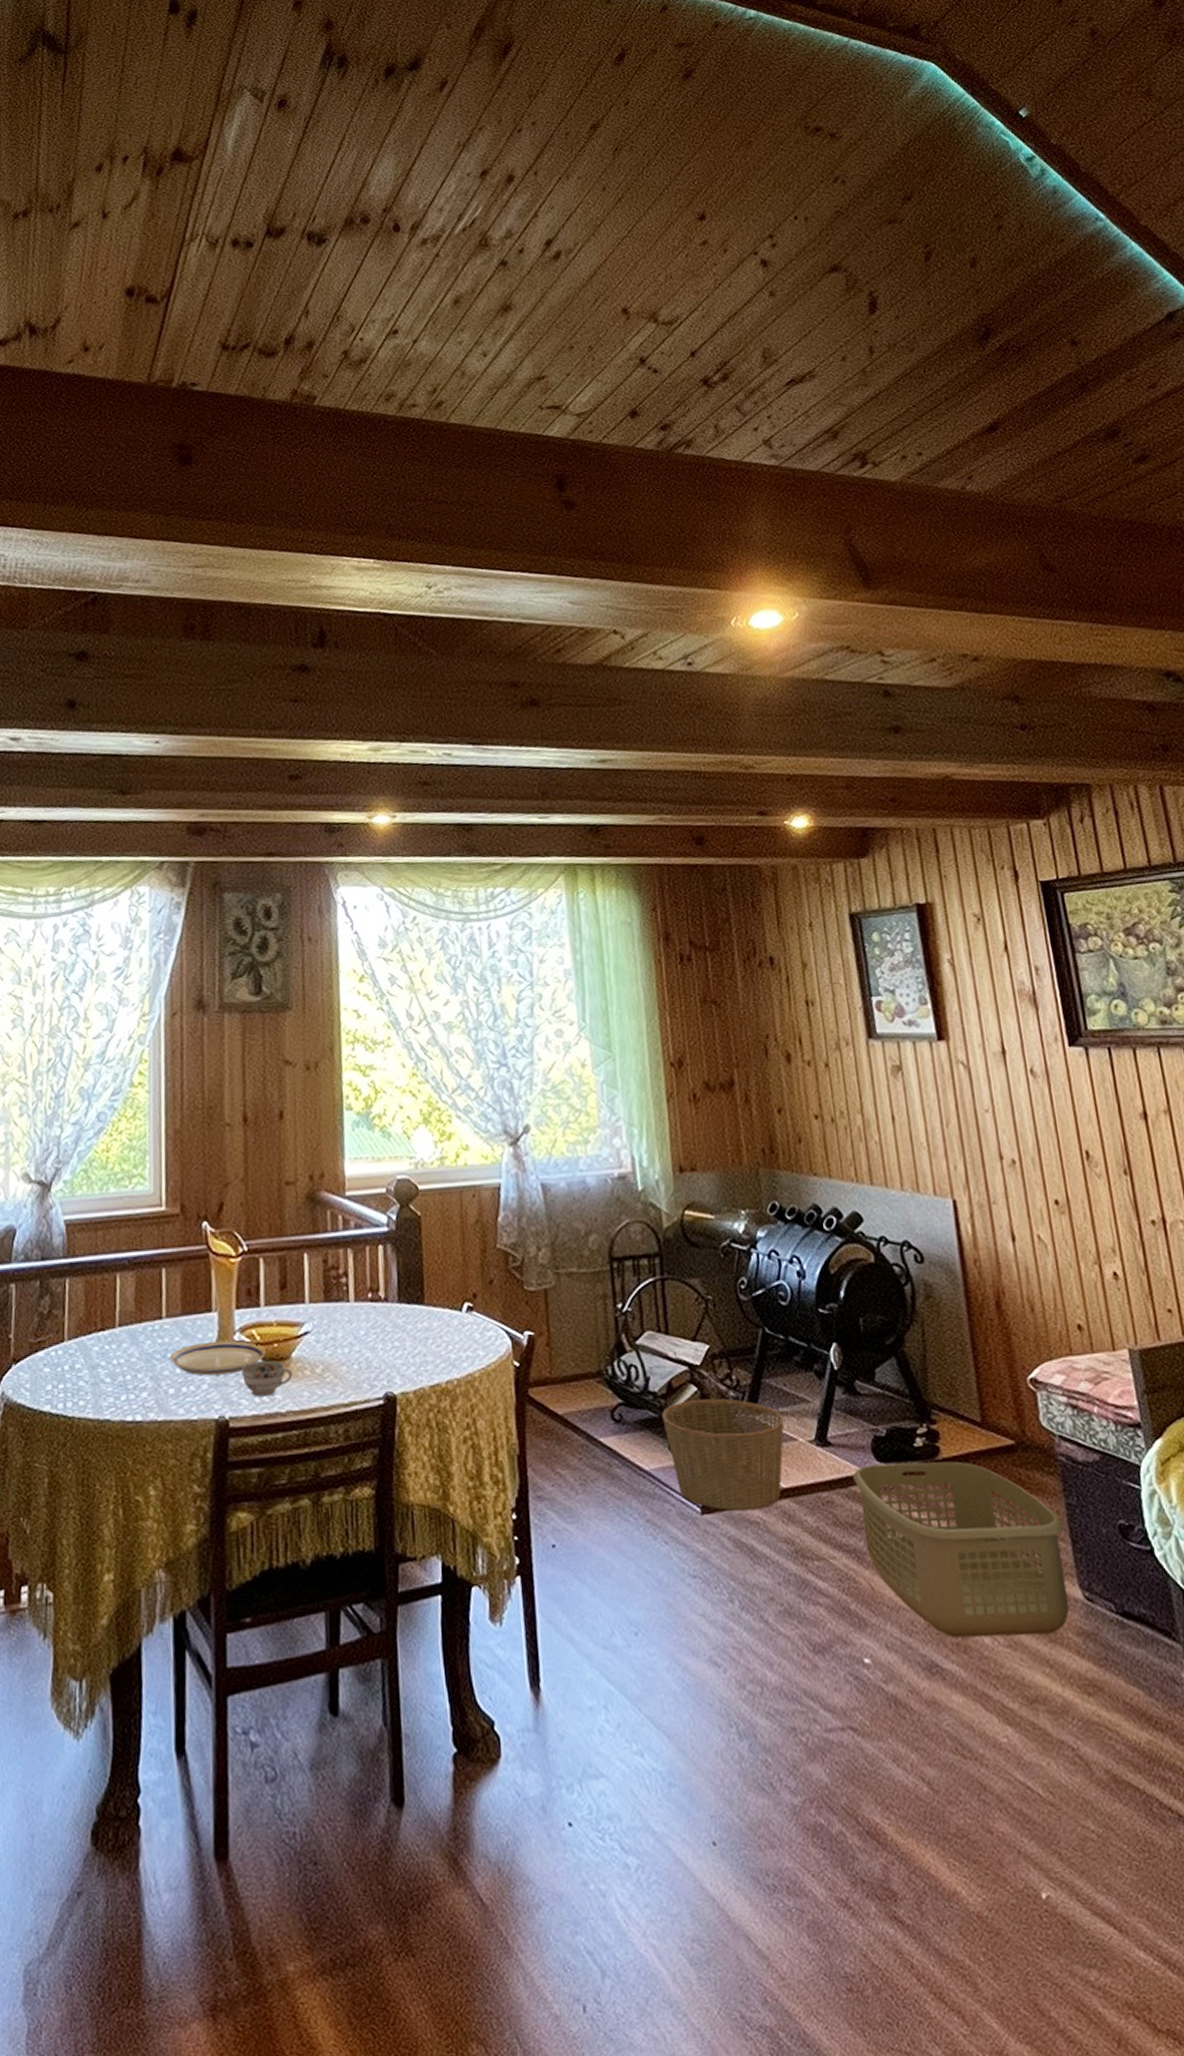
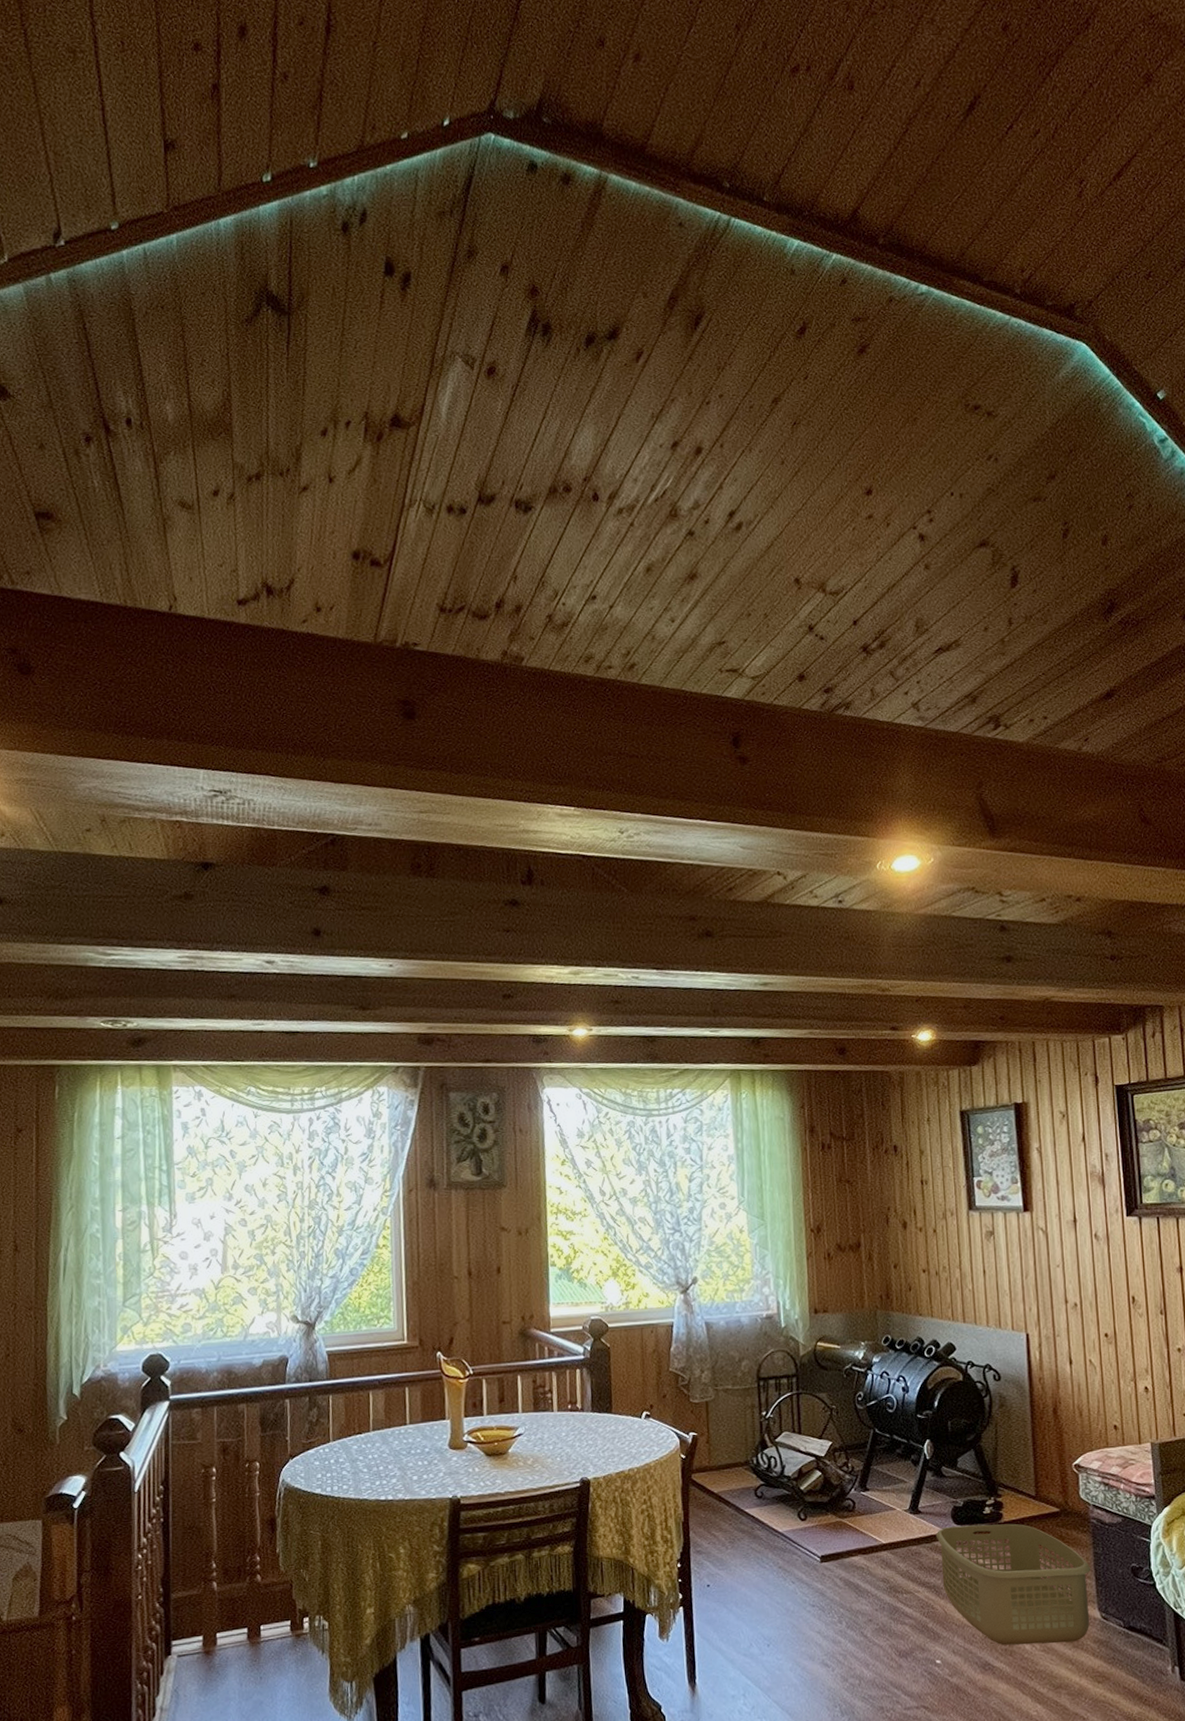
plate: present [170,1340,266,1376] -> none [413,1440,488,1467]
teacup: present [242,1360,292,1397] -> none [470,1455,509,1482]
basket: present [662,1398,784,1512] -> none [794,1480,886,1560]

